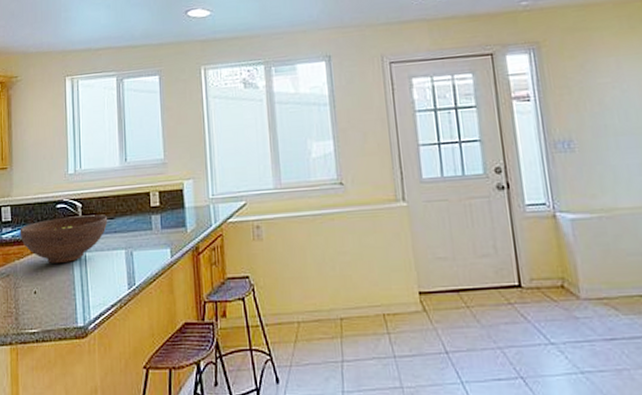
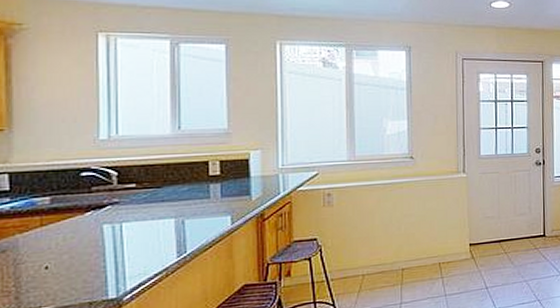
fruit bowl: present [20,214,108,264] -> none [23,183,153,236]

